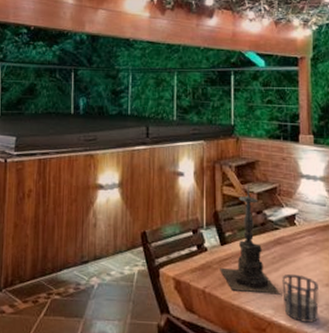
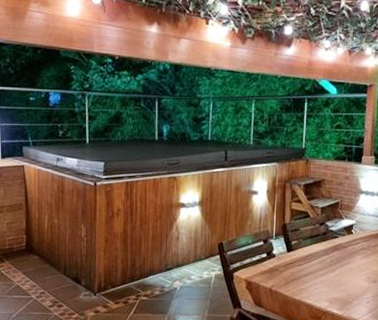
candle holder: present [220,185,281,295] -> none [285,201,336,290]
cup: present [282,273,319,324] -> none [337,273,368,312]

